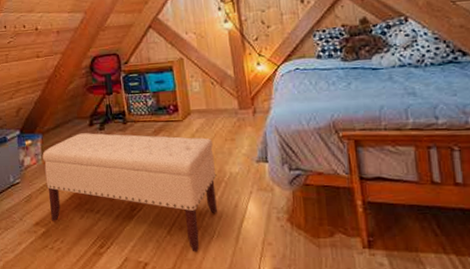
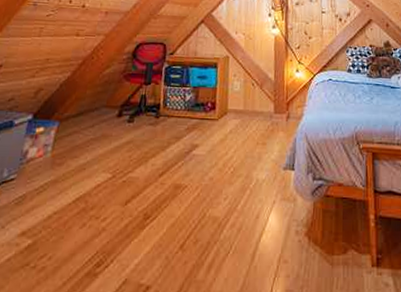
bench: present [42,133,217,252] -> none [43,124,244,272]

